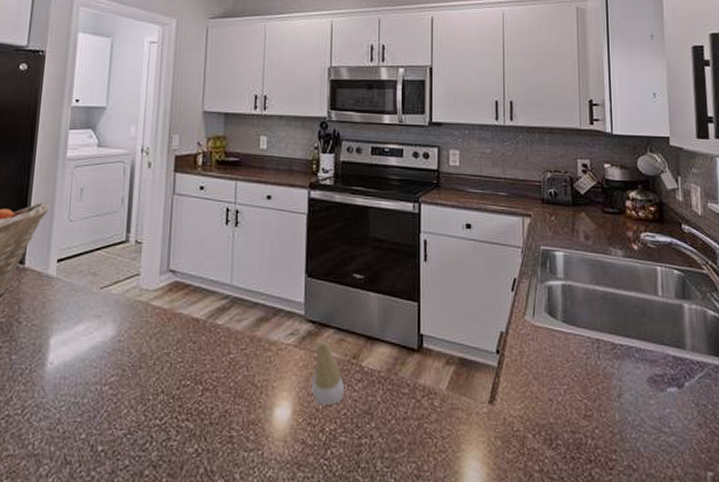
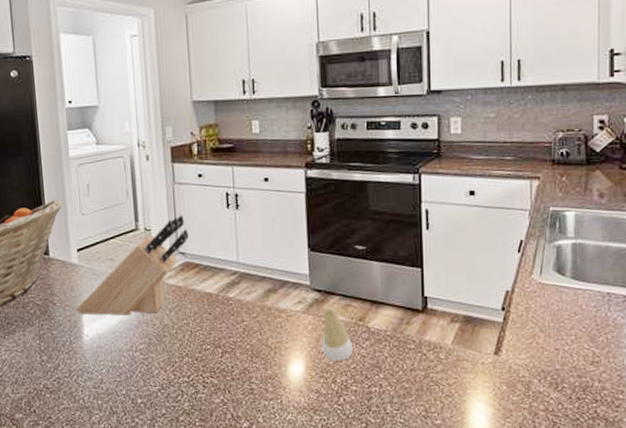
knife block: none [43,229,182,341] -> present [76,215,189,316]

